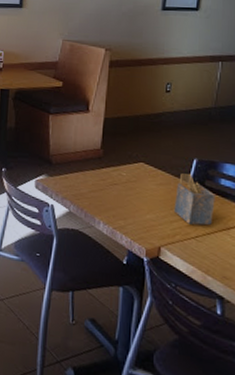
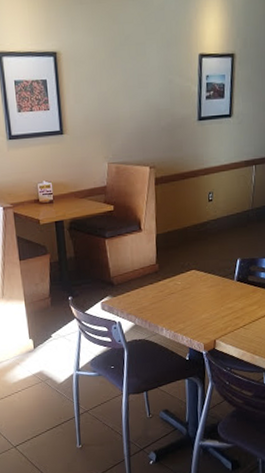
napkin holder: present [173,173,215,226] -> none [224,272,257,316]

